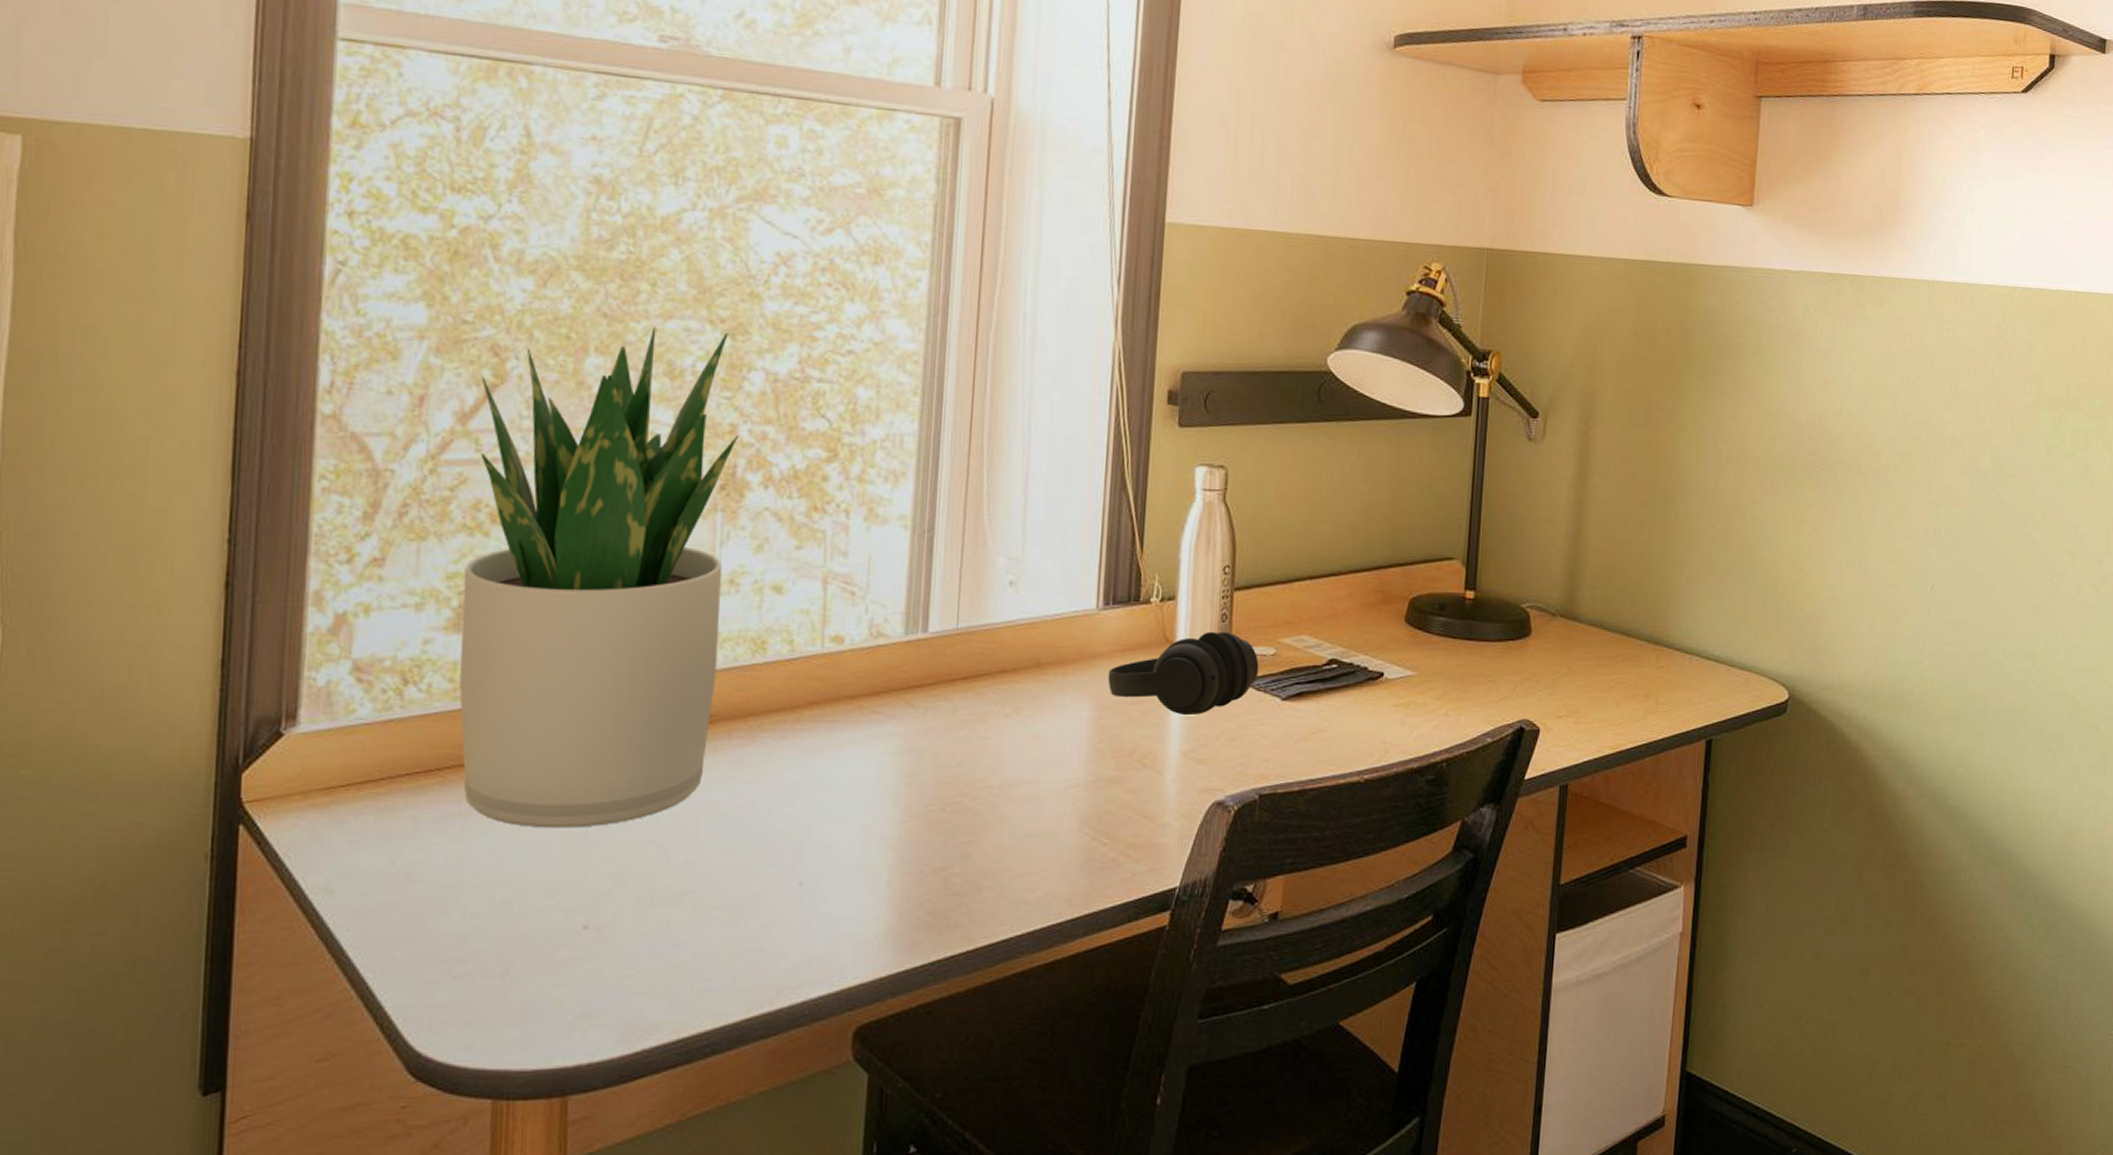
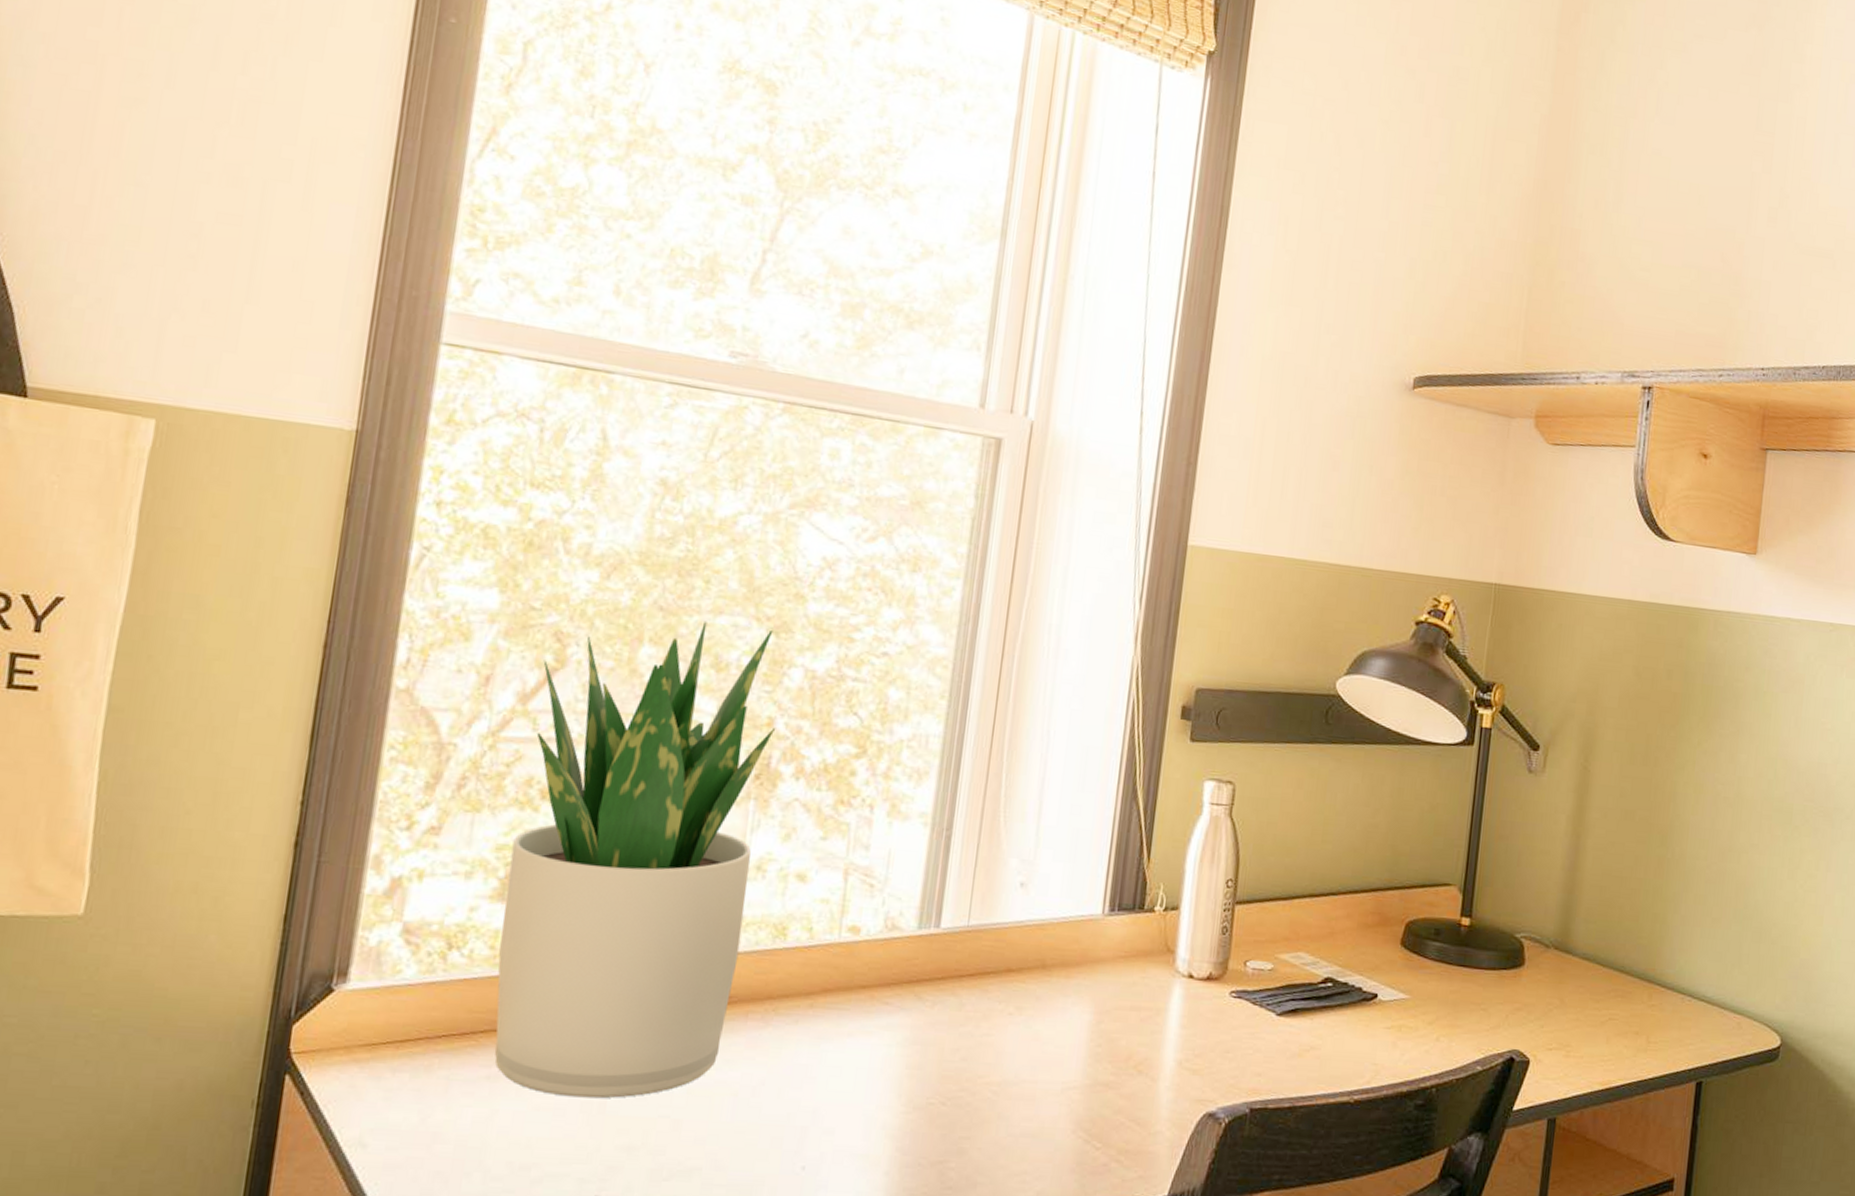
headphones: present [1107,631,1259,716] -> none [1109,943,1257,1026]

